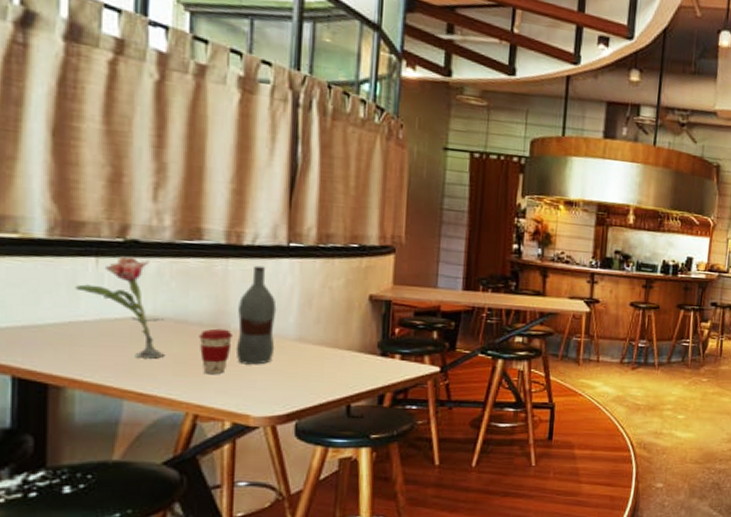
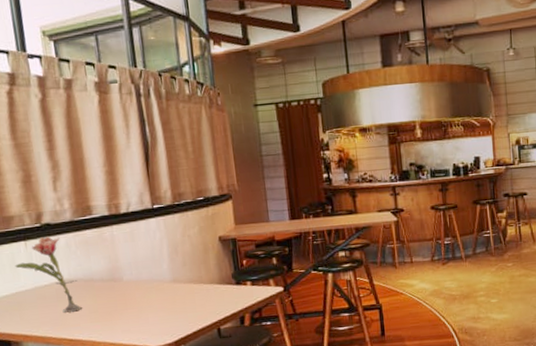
coffee cup: present [199,328,232,375] -> none [102,281,127,318]
bottle: present [235,265,277,365] -> none [125,227,158,307]

